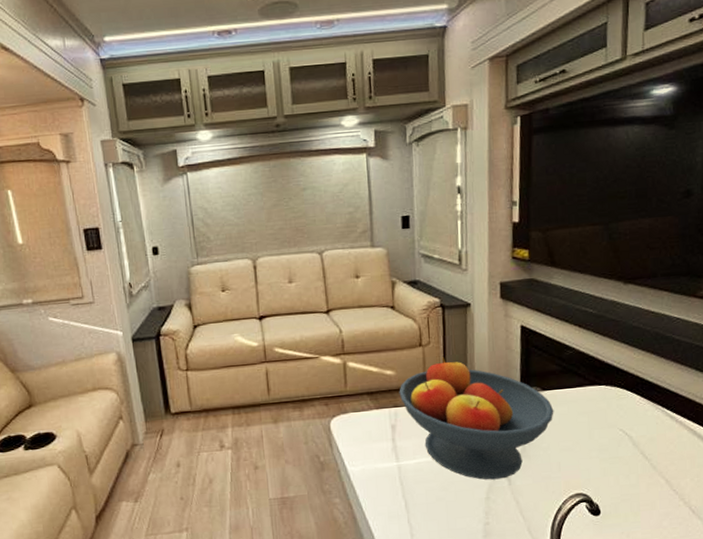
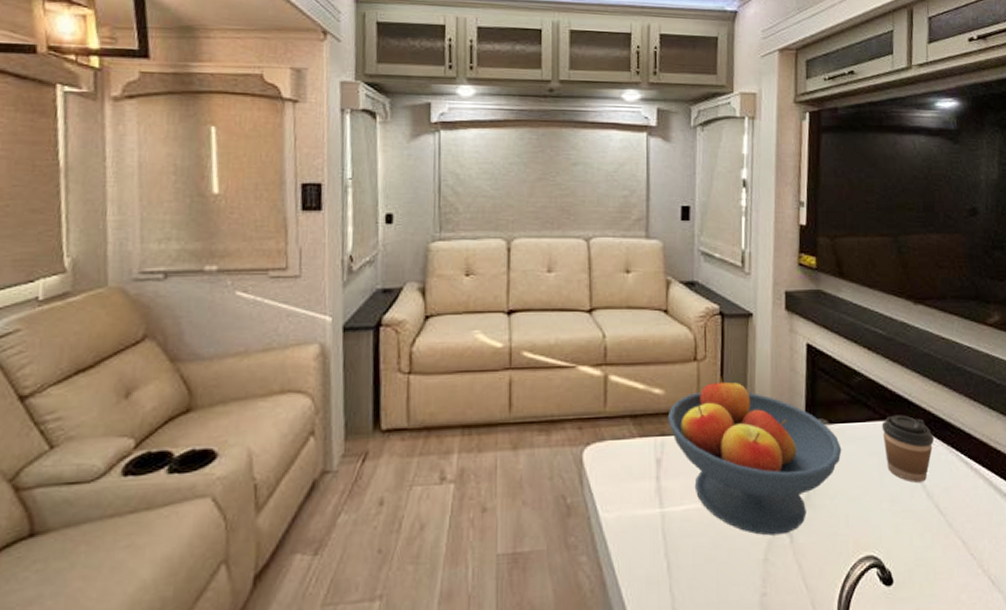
coffee cup: none [591,380,642,435] -> present [881,415,935,482]

